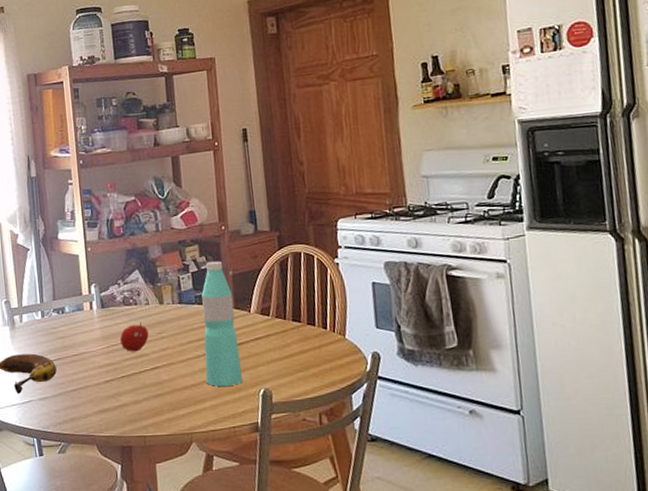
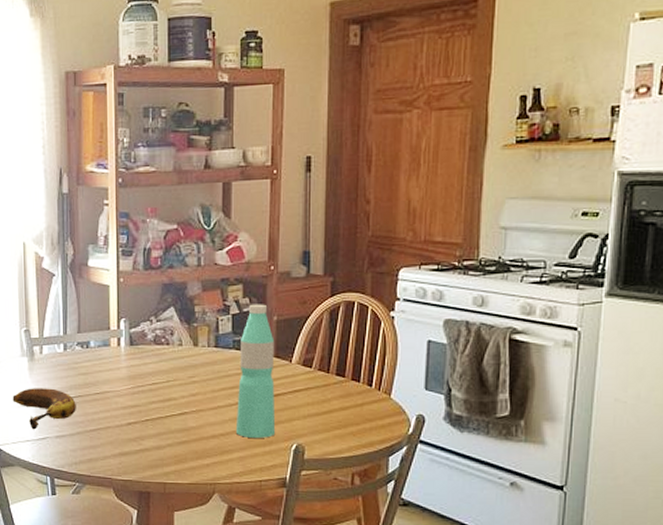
fruit: present [120,322,149,352] -> none [148,364,179,395]

